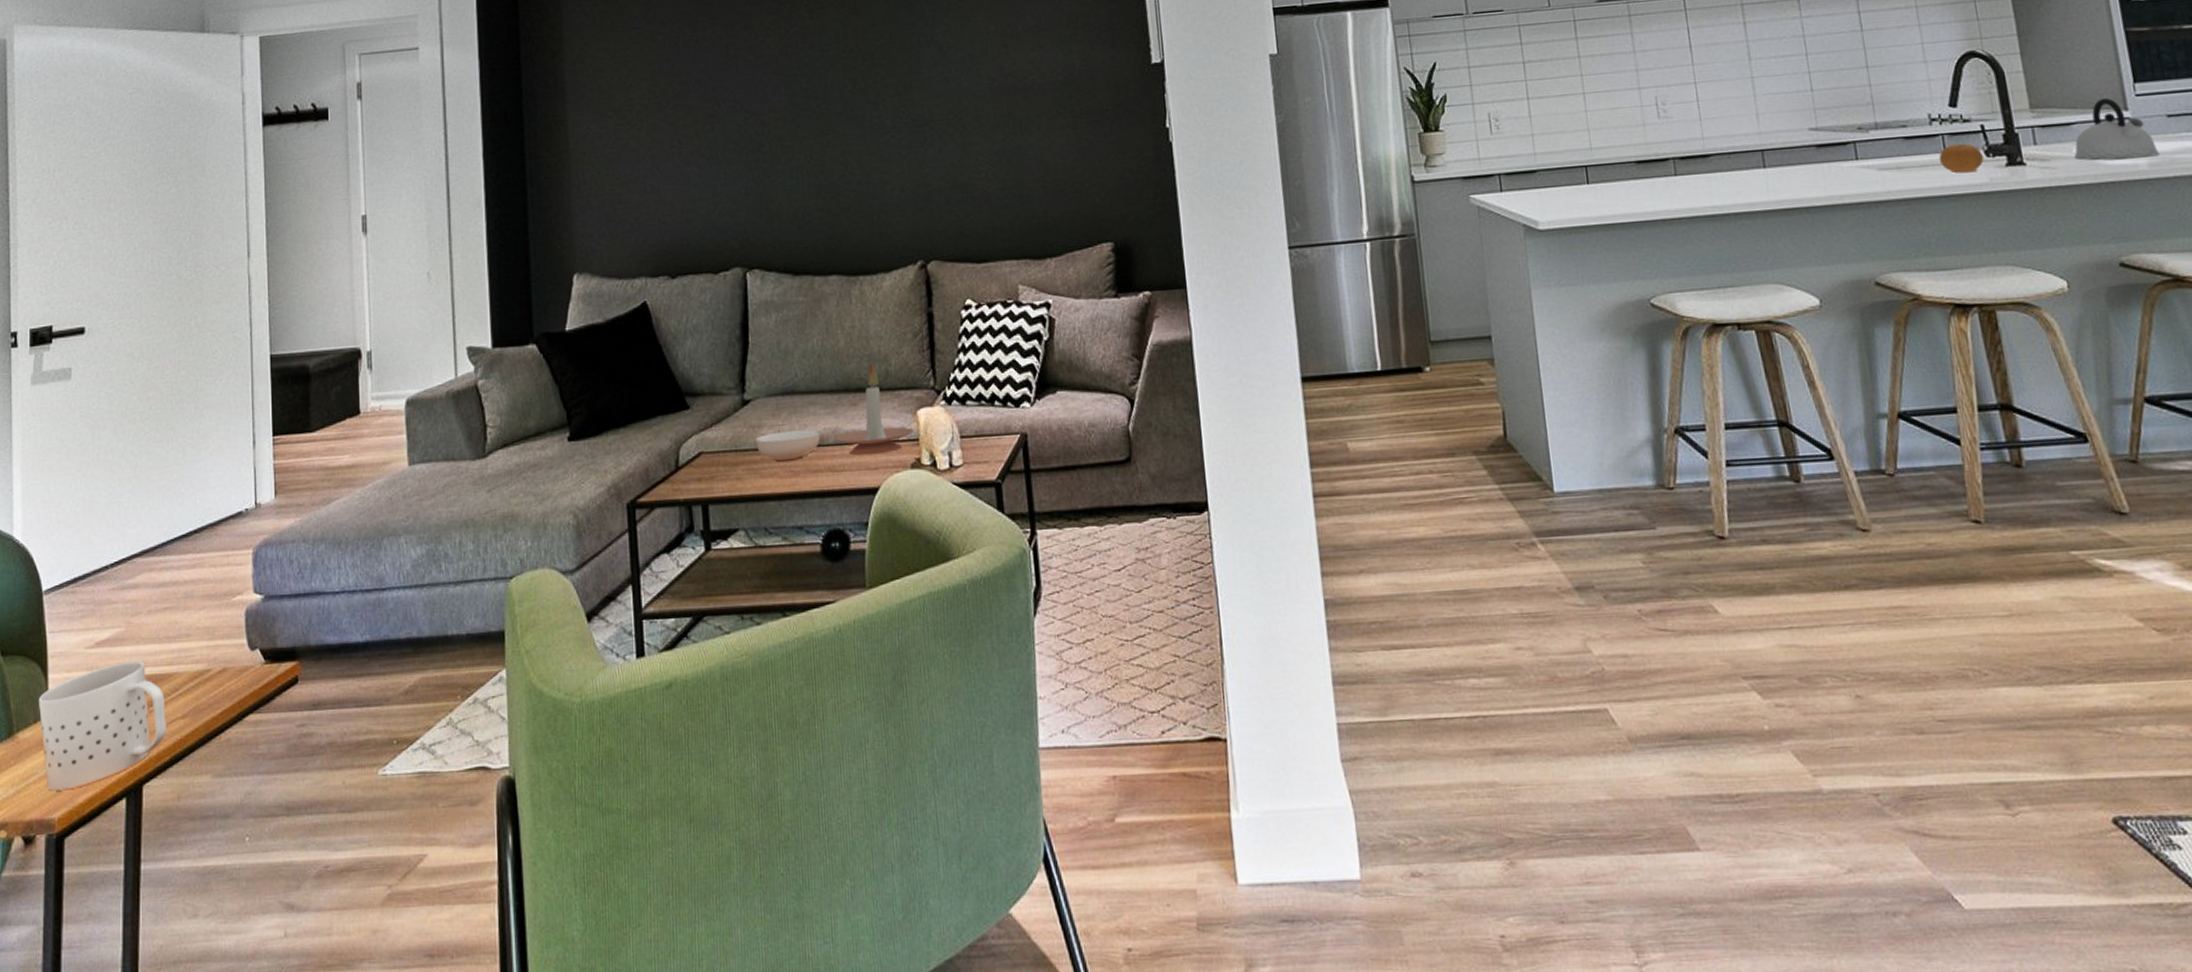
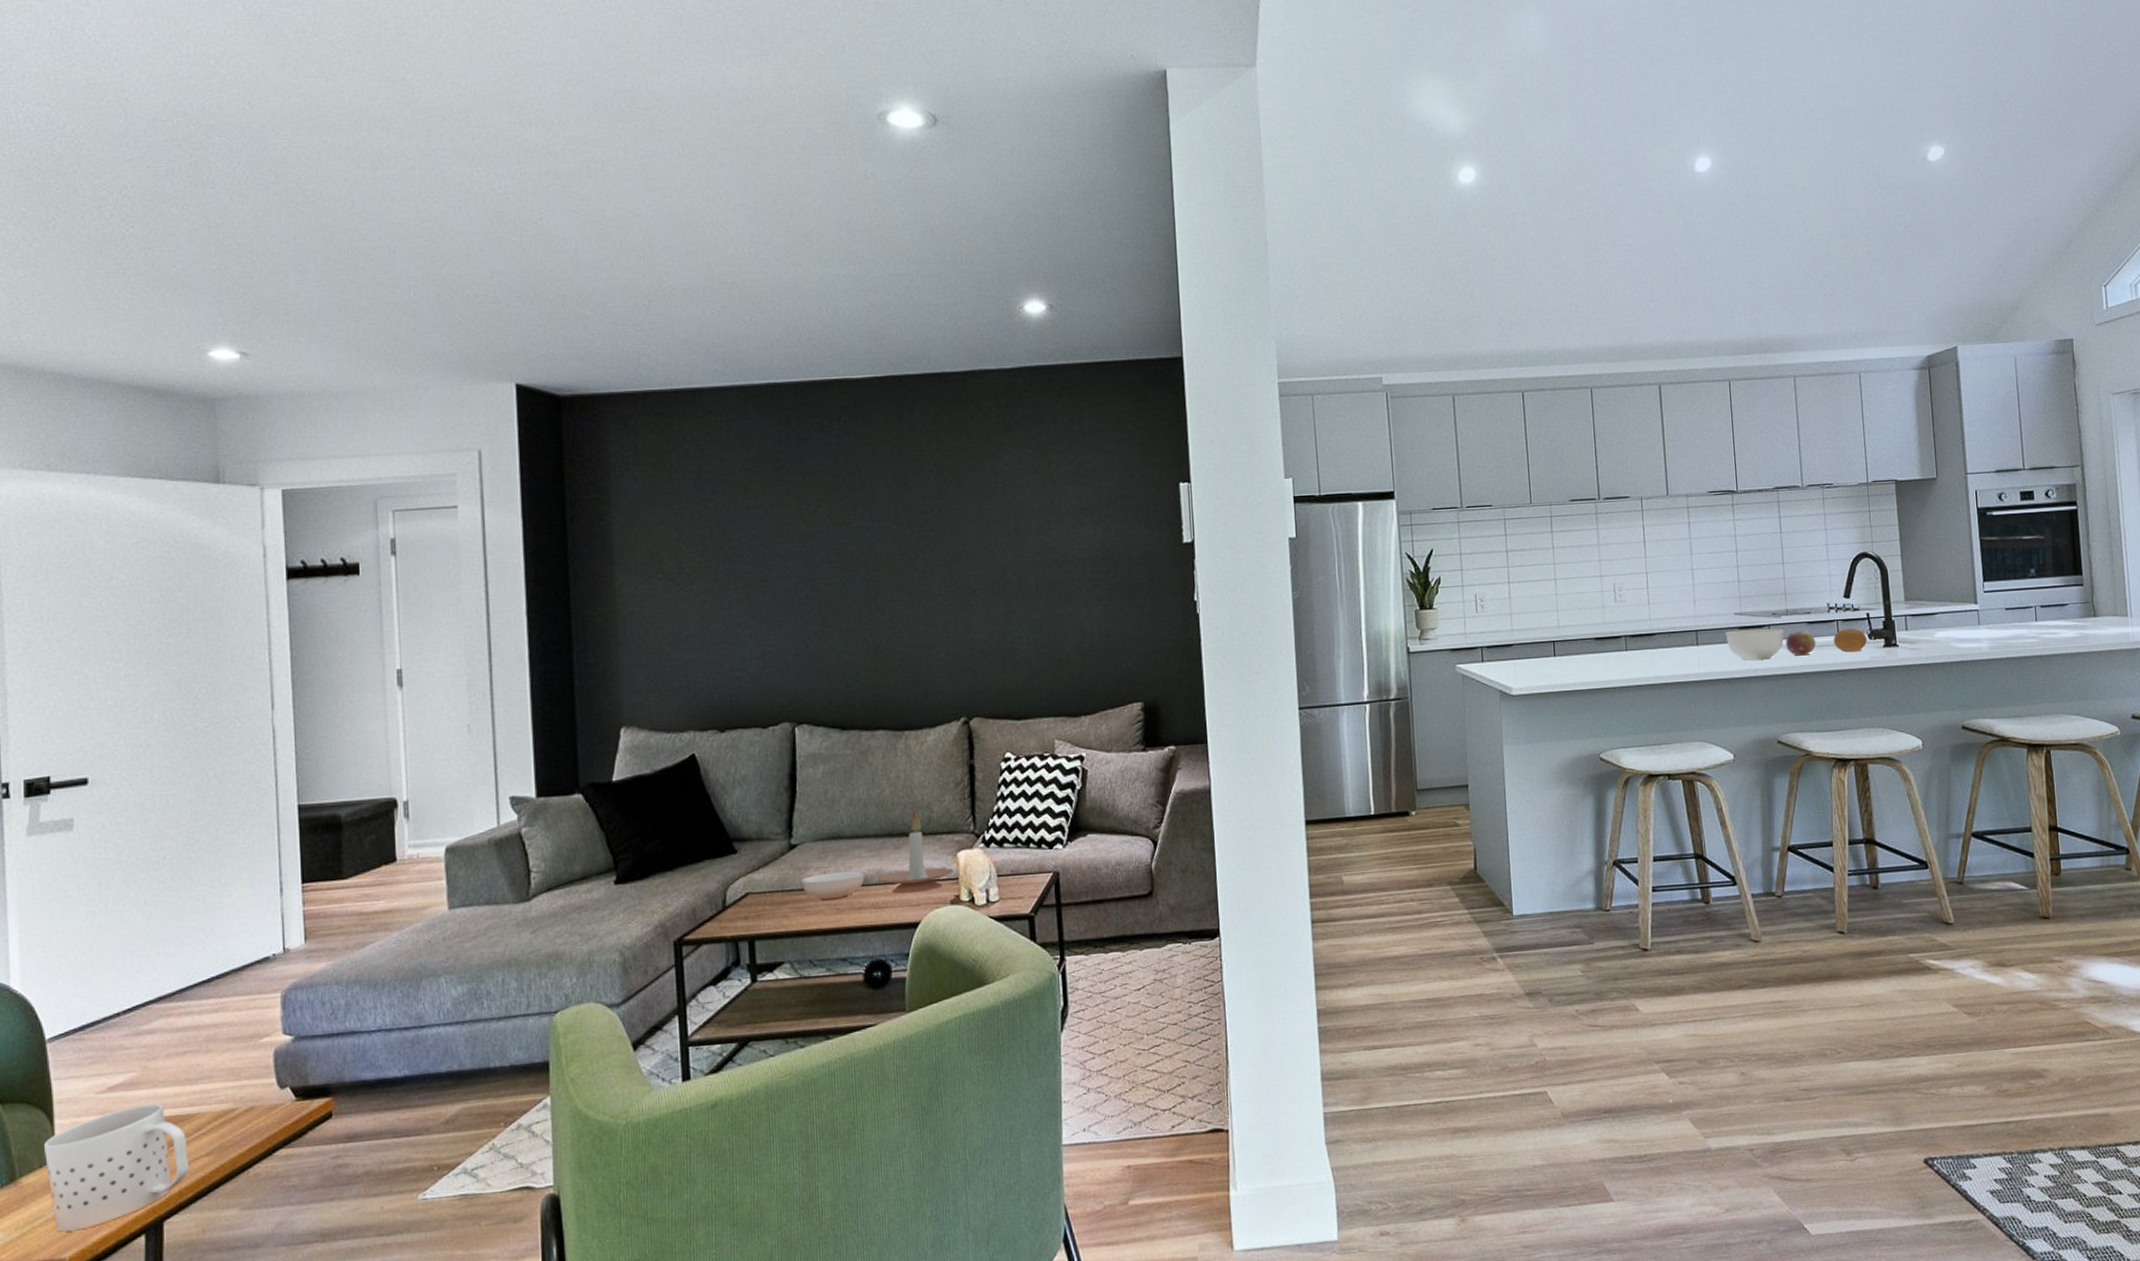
bowl: none [1798,145,1875,186] -> present [1725,628,1784,661]
fruit: none [1877,147,1917,179] -> present [1786,630,1816,656]
kettle: present [2074,97,2161,161] -> none [1935,593,1998,644]

